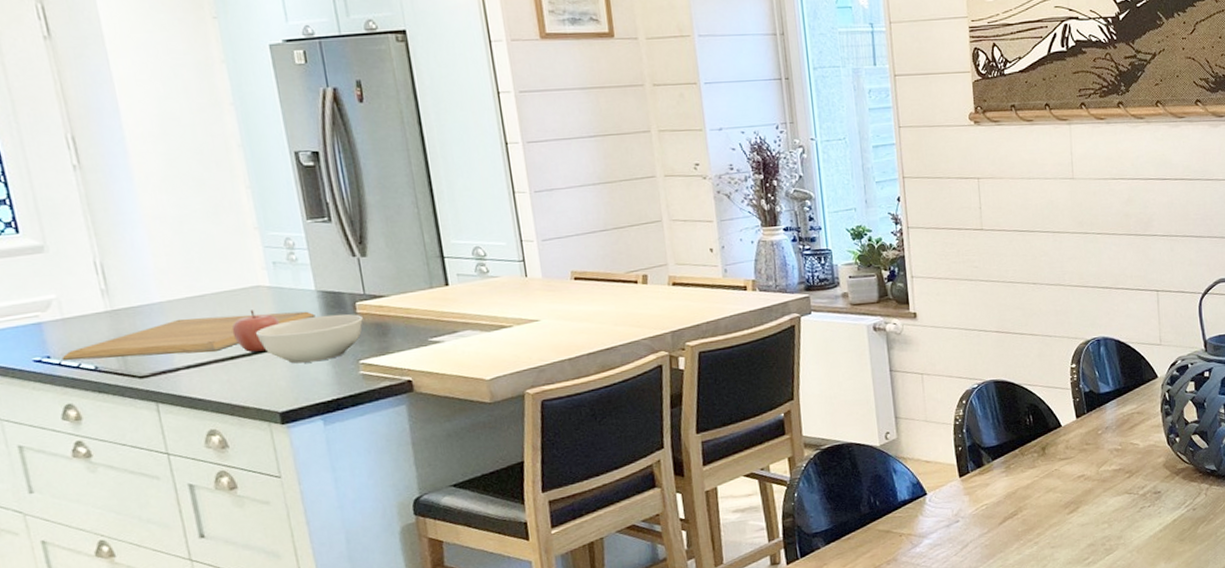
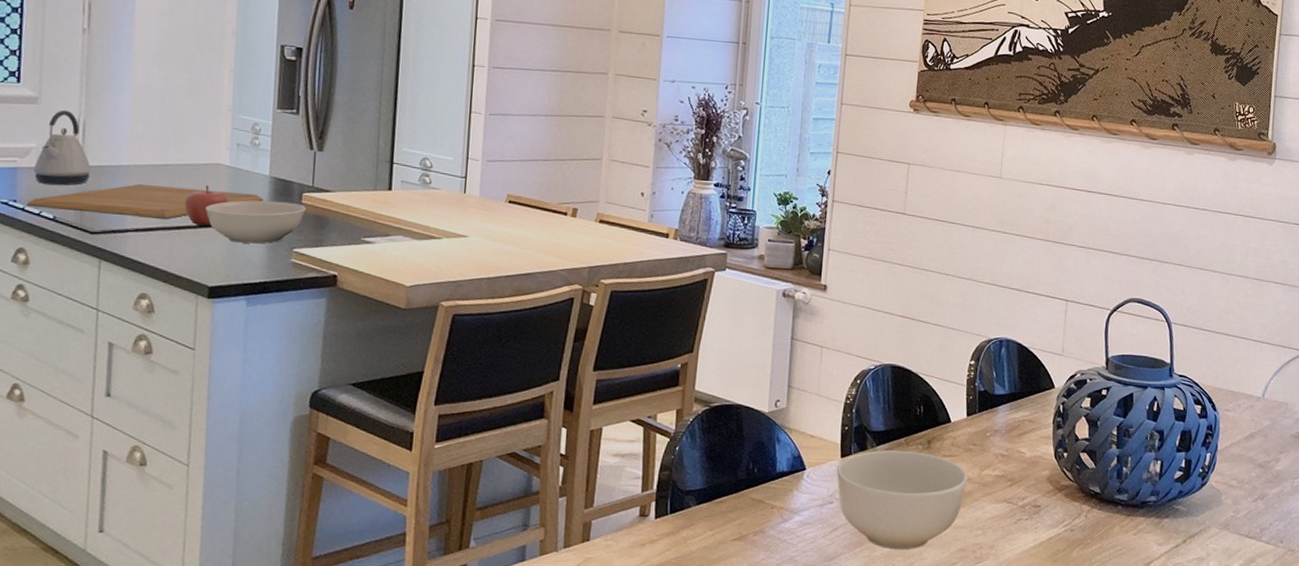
kettle: none [59,254,124,336] -> present [33,109,93,186]
bowl: none [956,460,1087,556] -> present [836,450,968,549]

